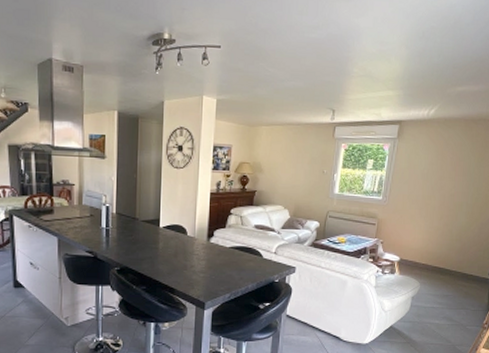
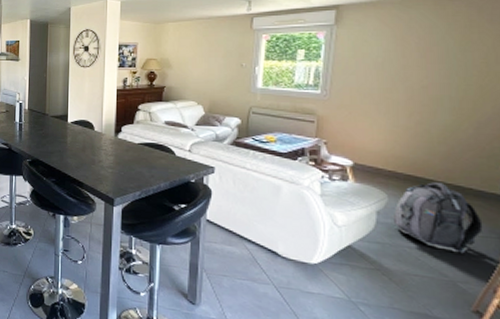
backpack: none [421,272,476,324] -> present [392,182,483,254]

